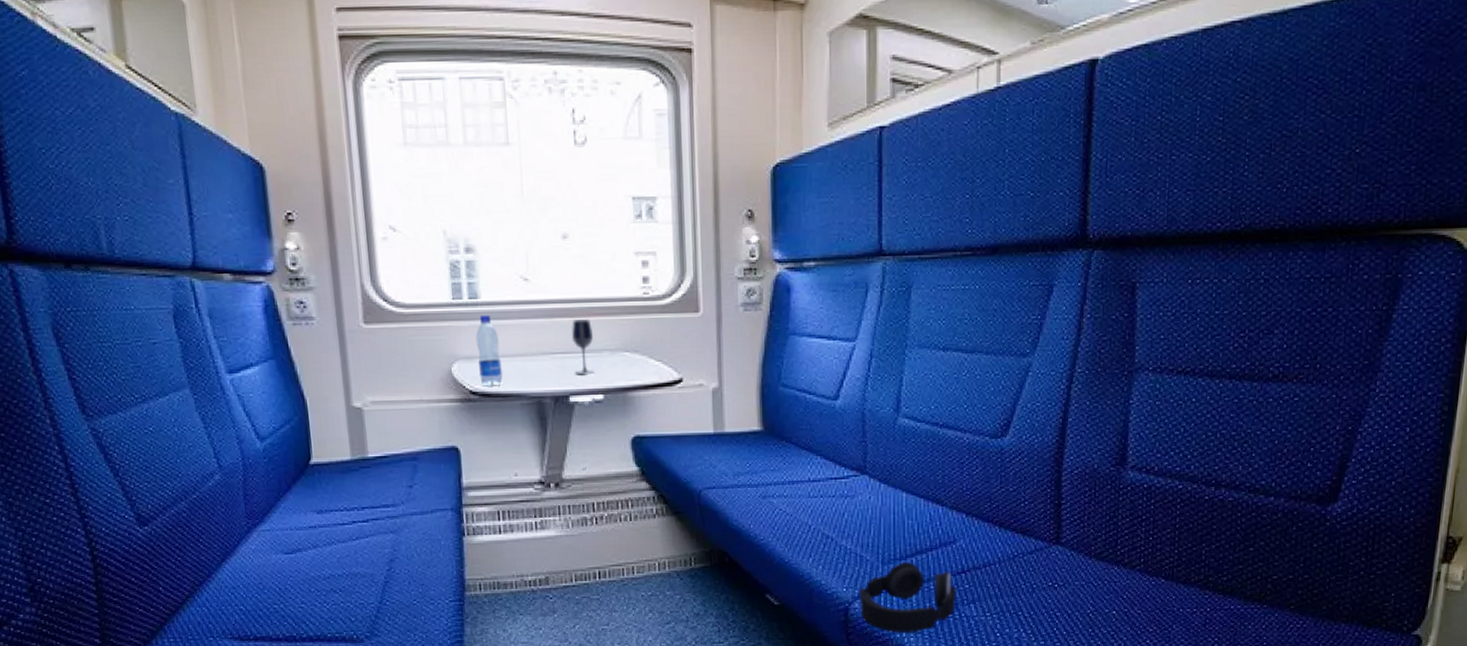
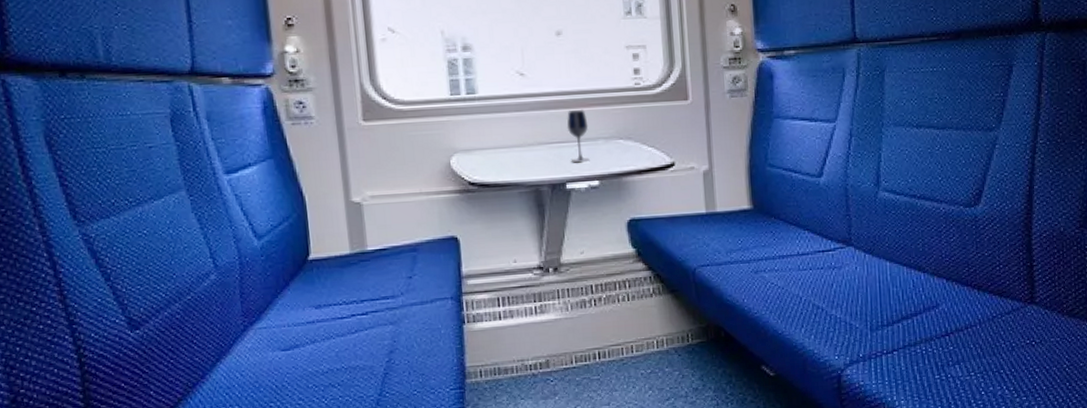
bottle: present [475,314,503,386] -> none [473,108,501,177]
headphones: present [859,561,957,633] -> none [850,327,943,396]

